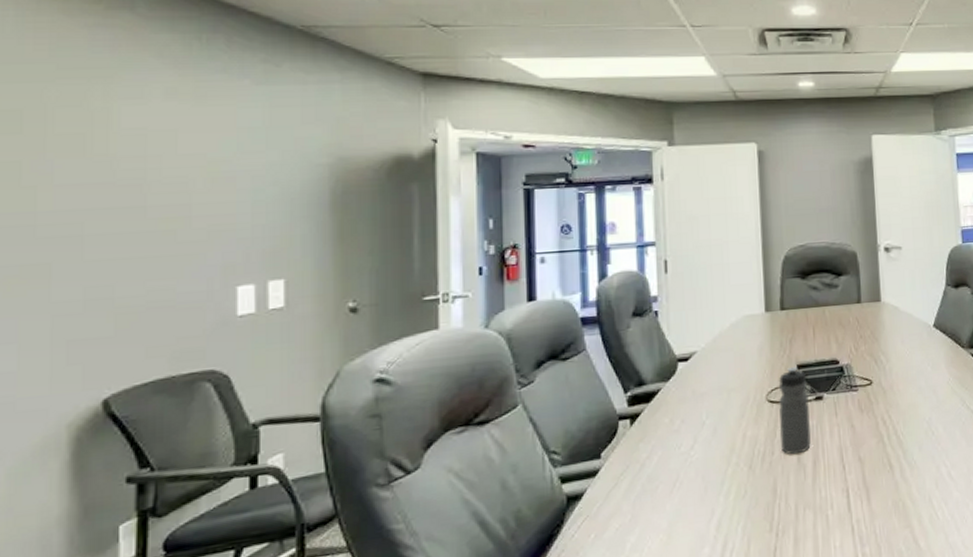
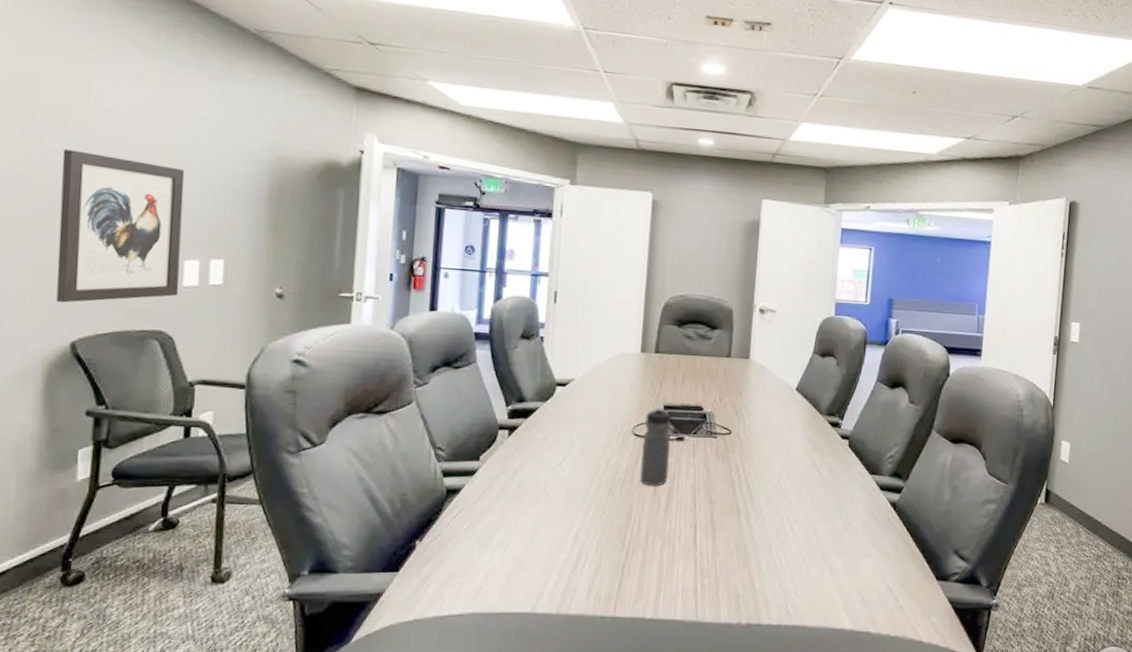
wall art: none [81,180,232,357] -> present [56,149,185,303]

